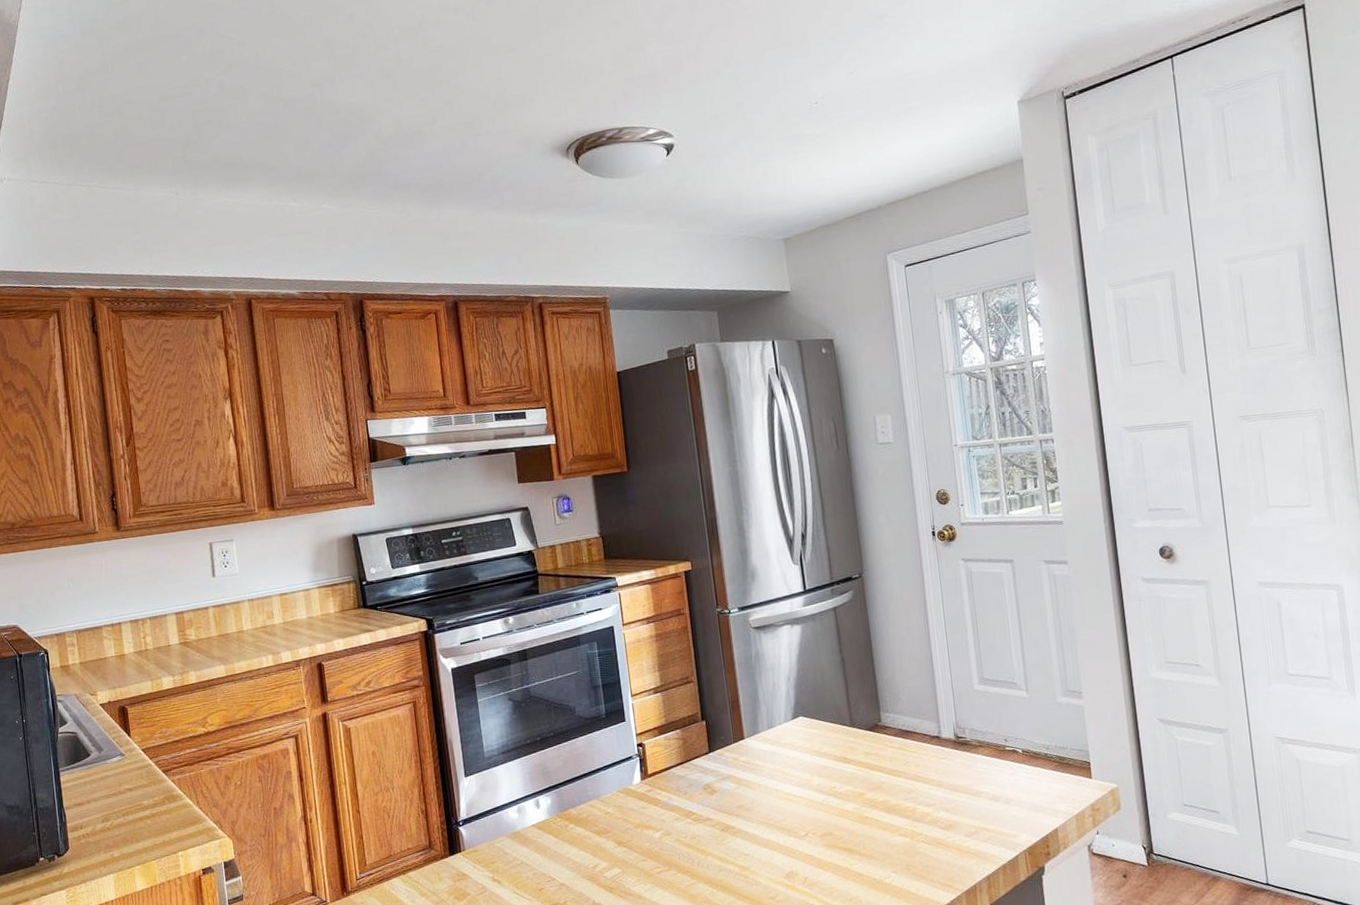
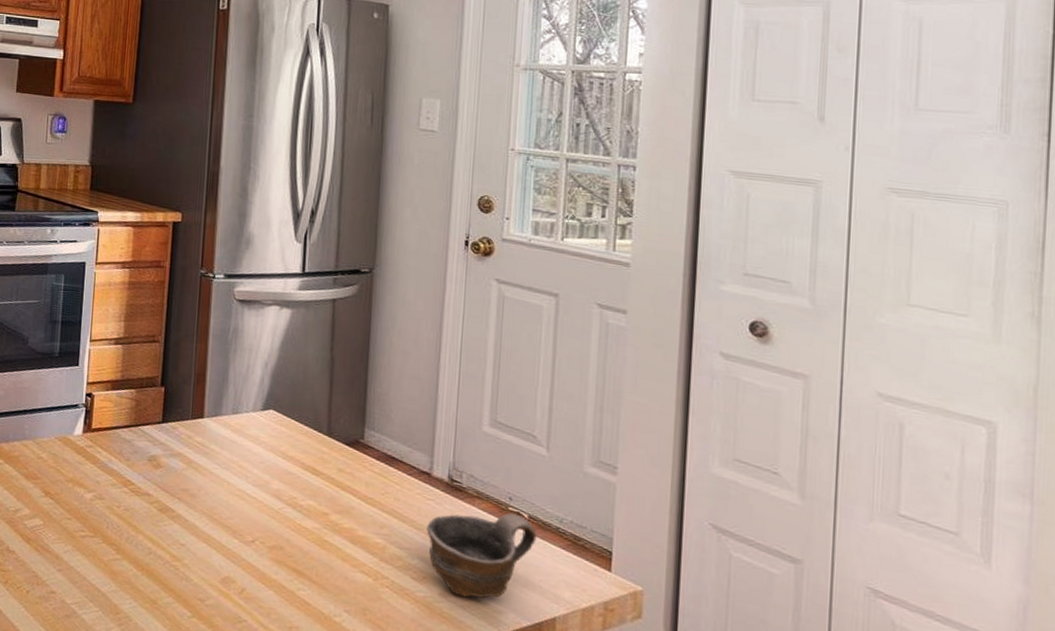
cup: none [945,751,1032,833] -> present [427,513,537,598]

